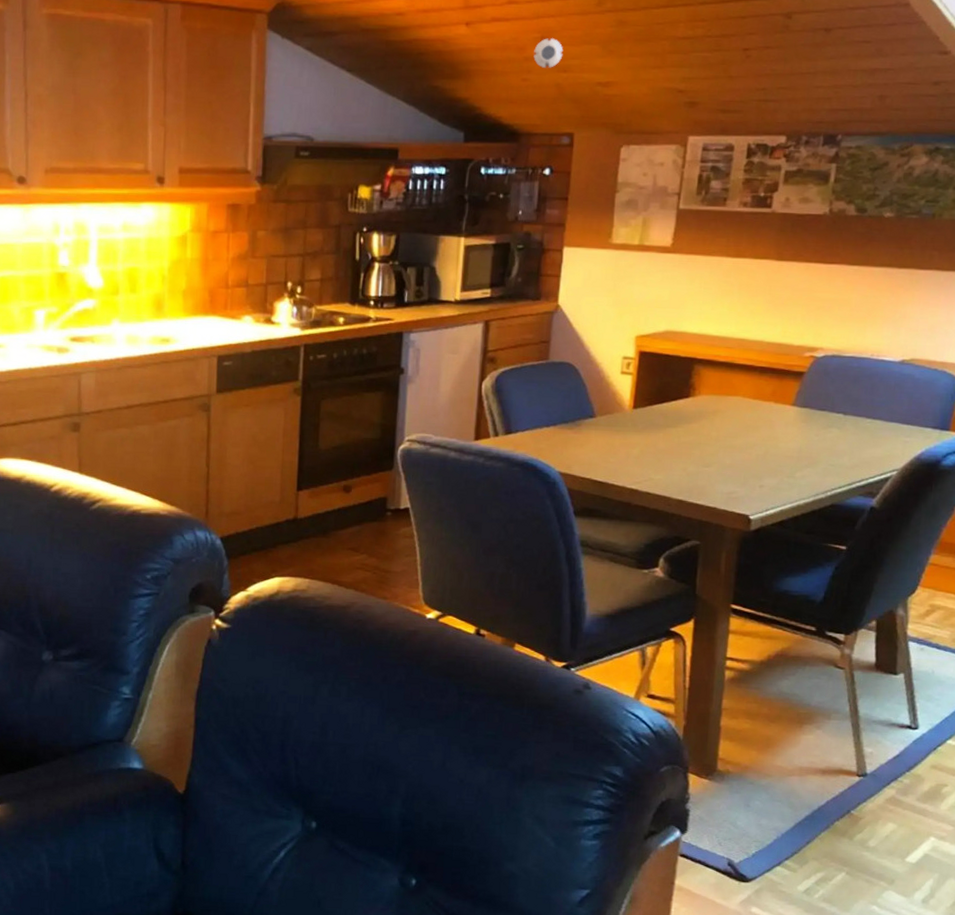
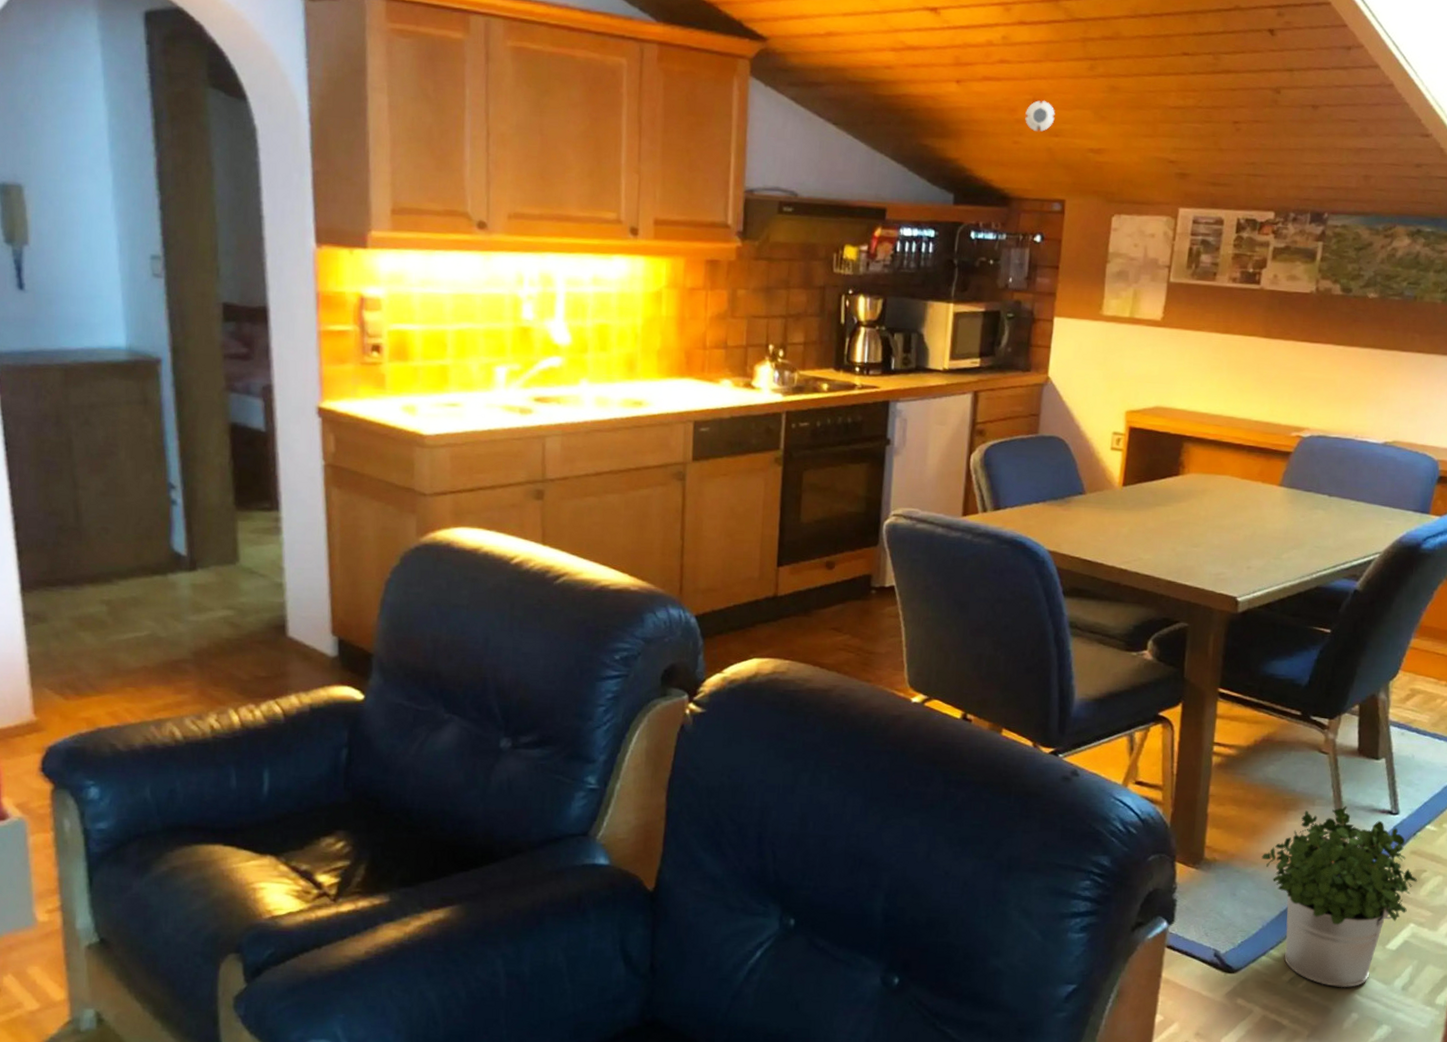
potted plant: none [776,720,939,899] -> present [1261,805,1418,987]

